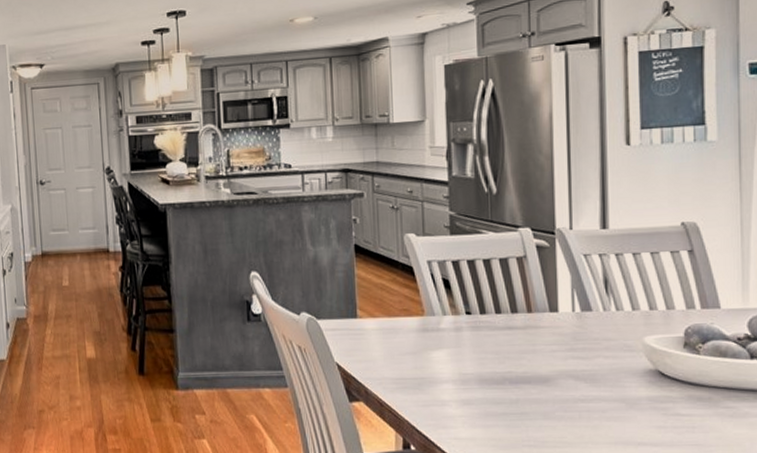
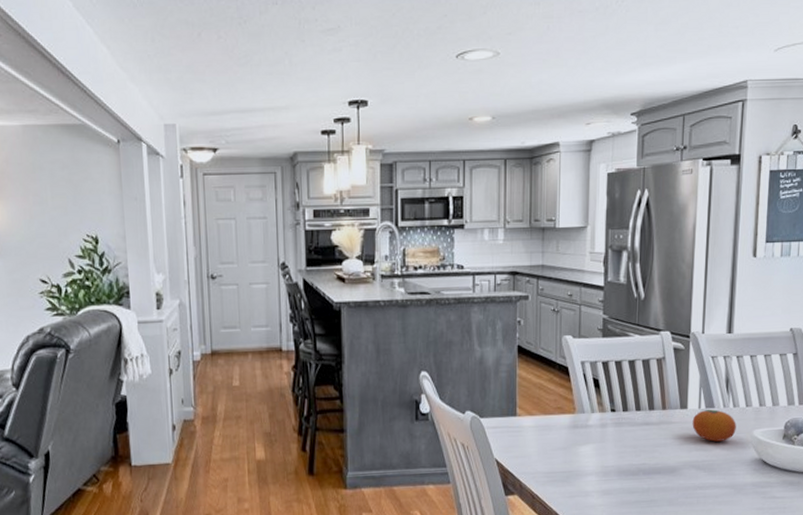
fruit: none [565,313,622,349] -> present [692,409,736,442]

